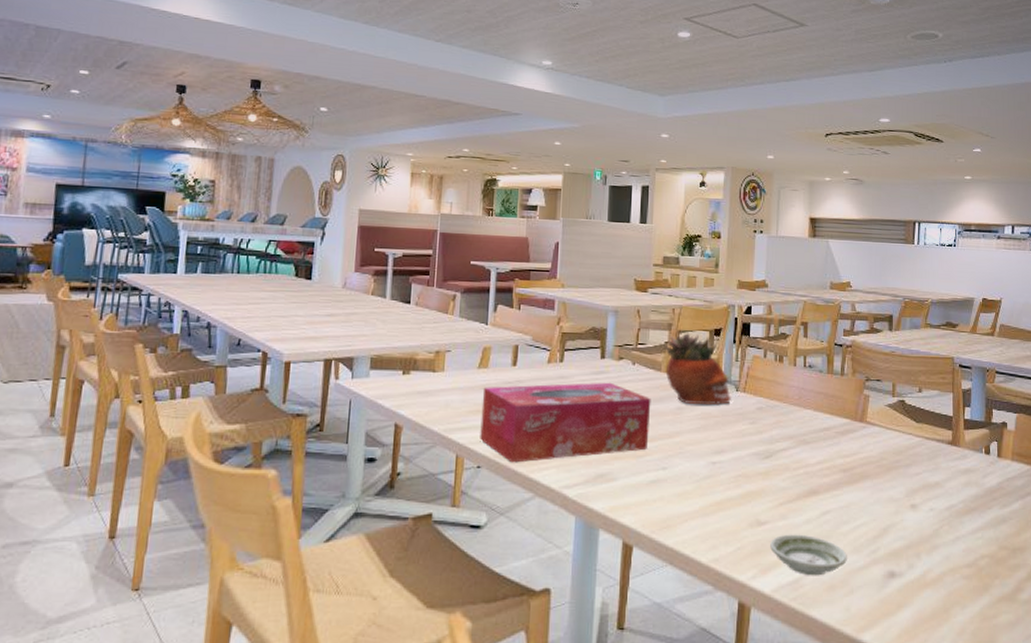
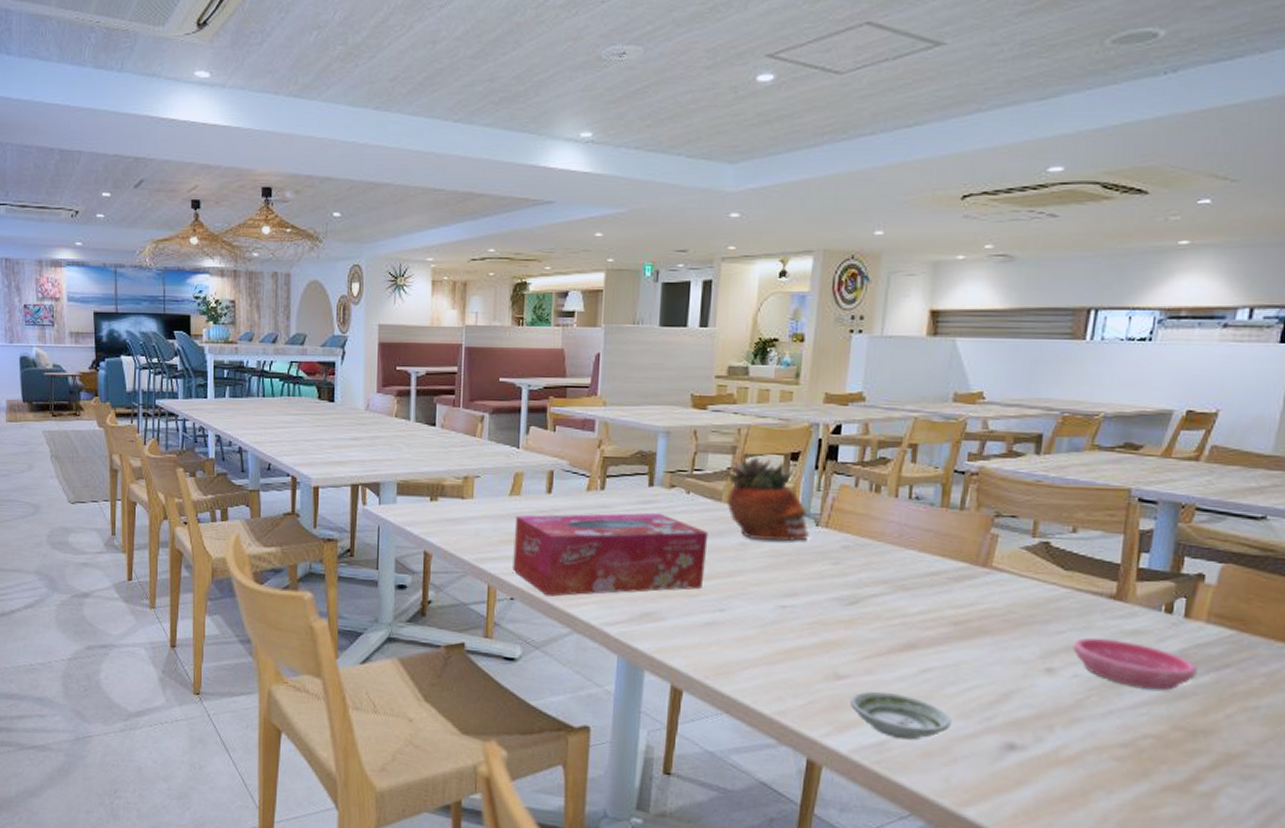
saucer: none [927,476,1010,517] -> present [1072,637,1198,691]

